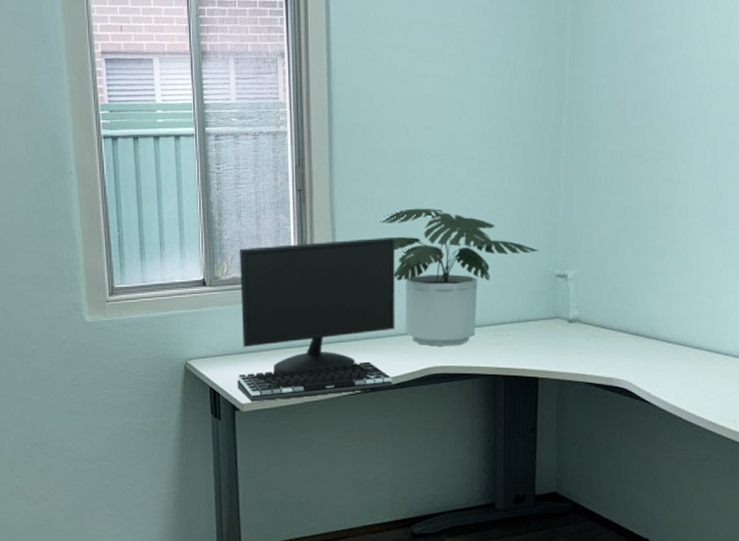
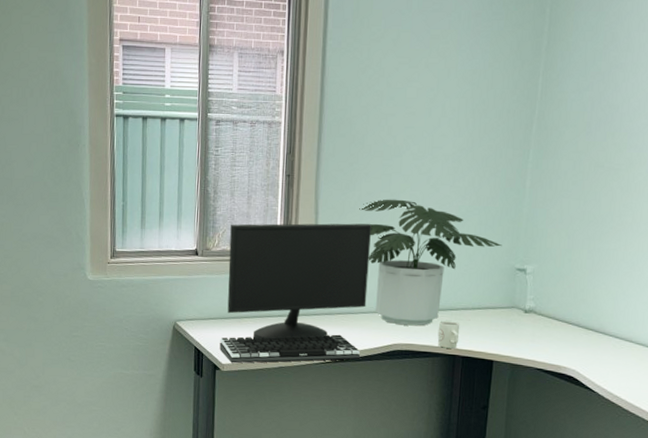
mug: none [475,338,500,368] -> present [437,321,460,349]

